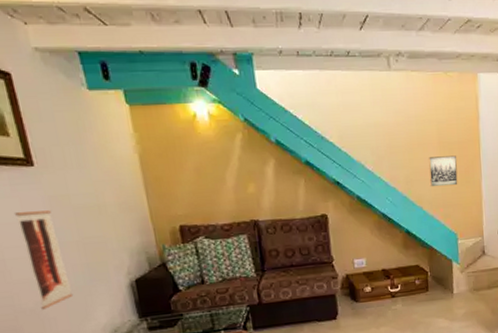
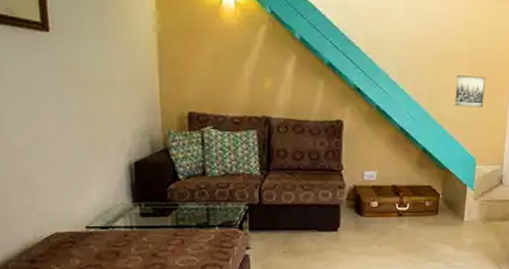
wall art: present [13,210,74,310] -> none [21,76,69,180]

